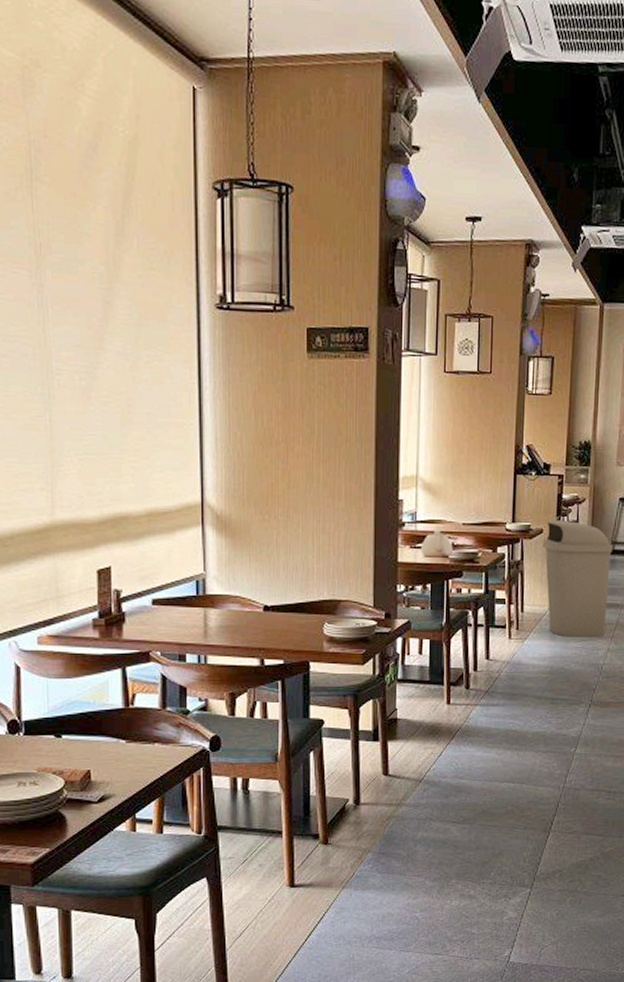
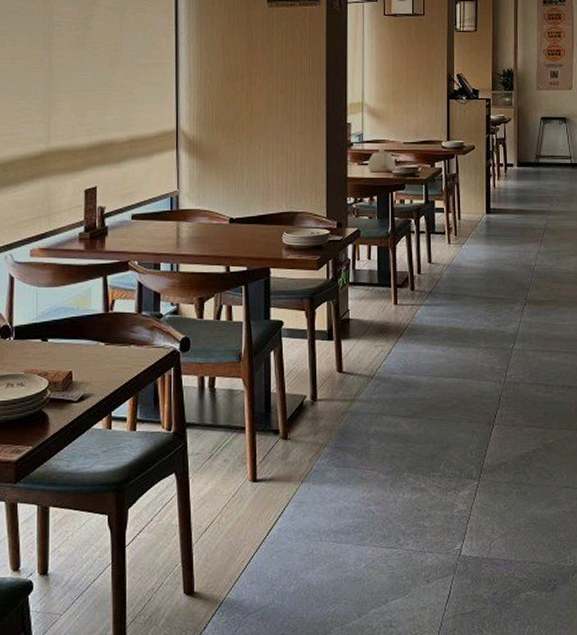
trash bin: present [542,519,612,637] -> none [474,137,537,241]

